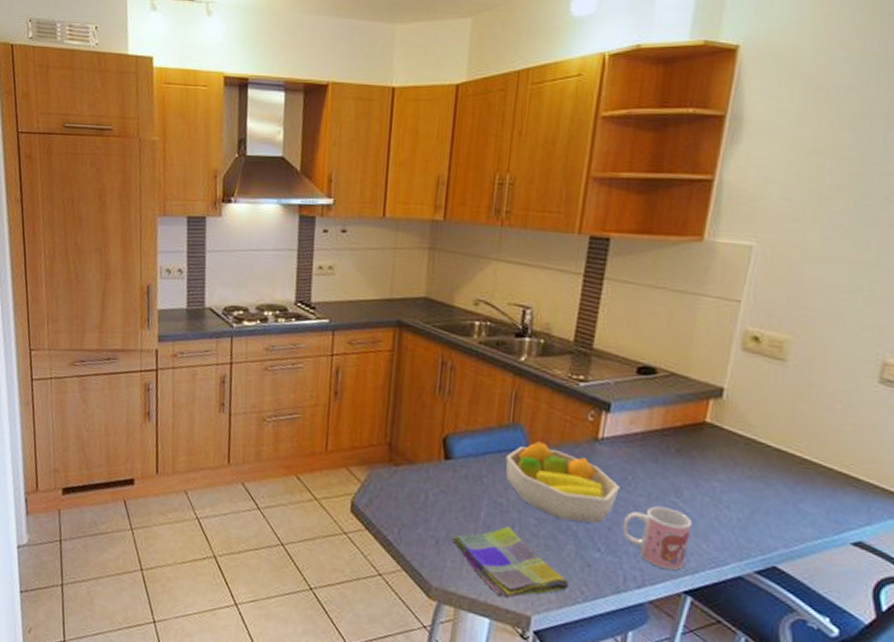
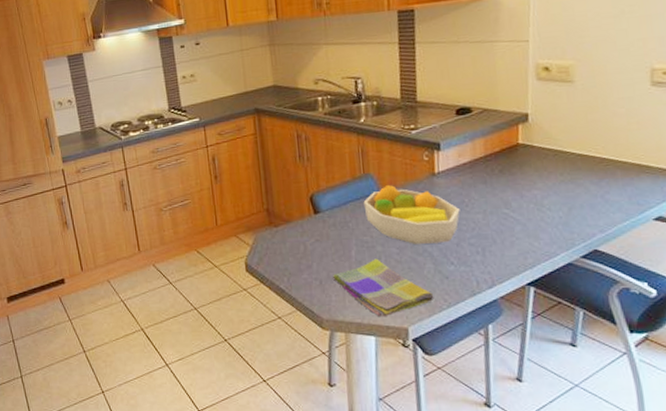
mug: present [622,506,693,571] -> none [467,218,524,269]

